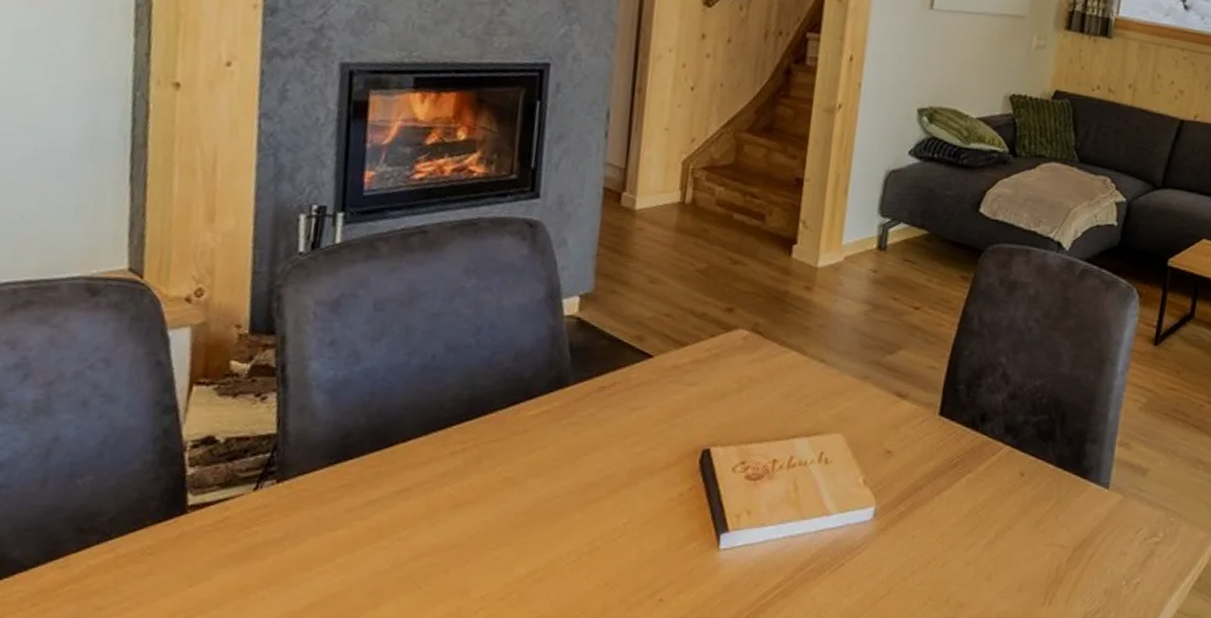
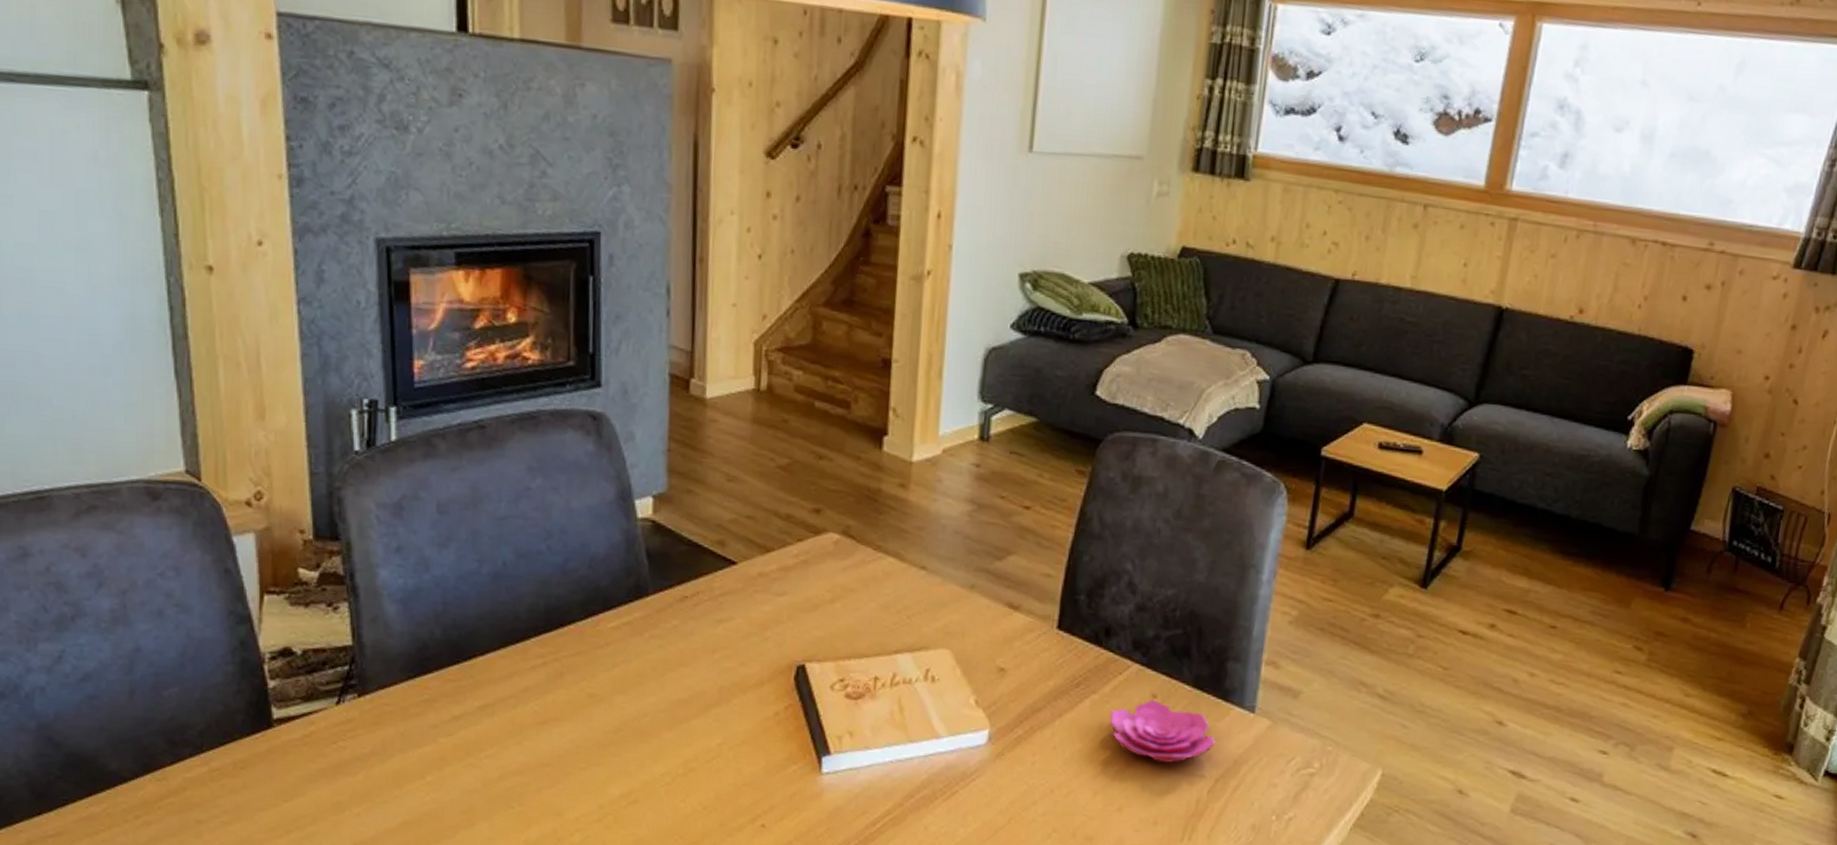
flower: none [982,478,1074,536] -> present [1109,700,1215,764]

